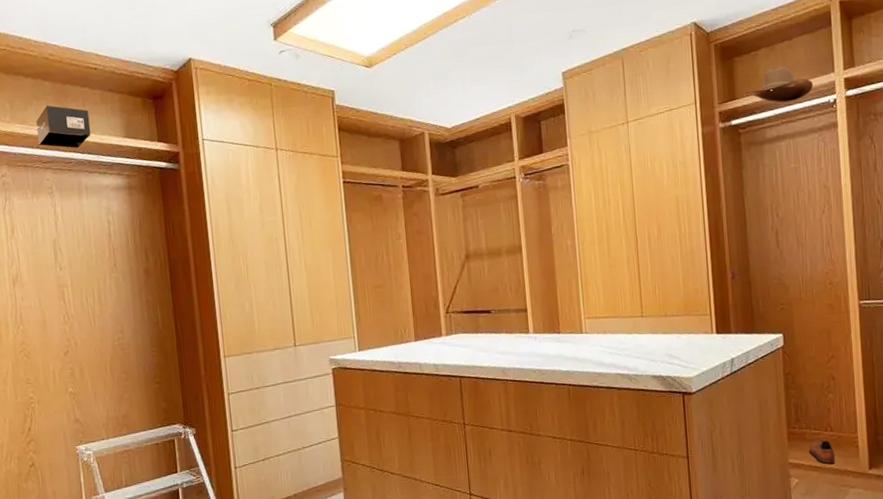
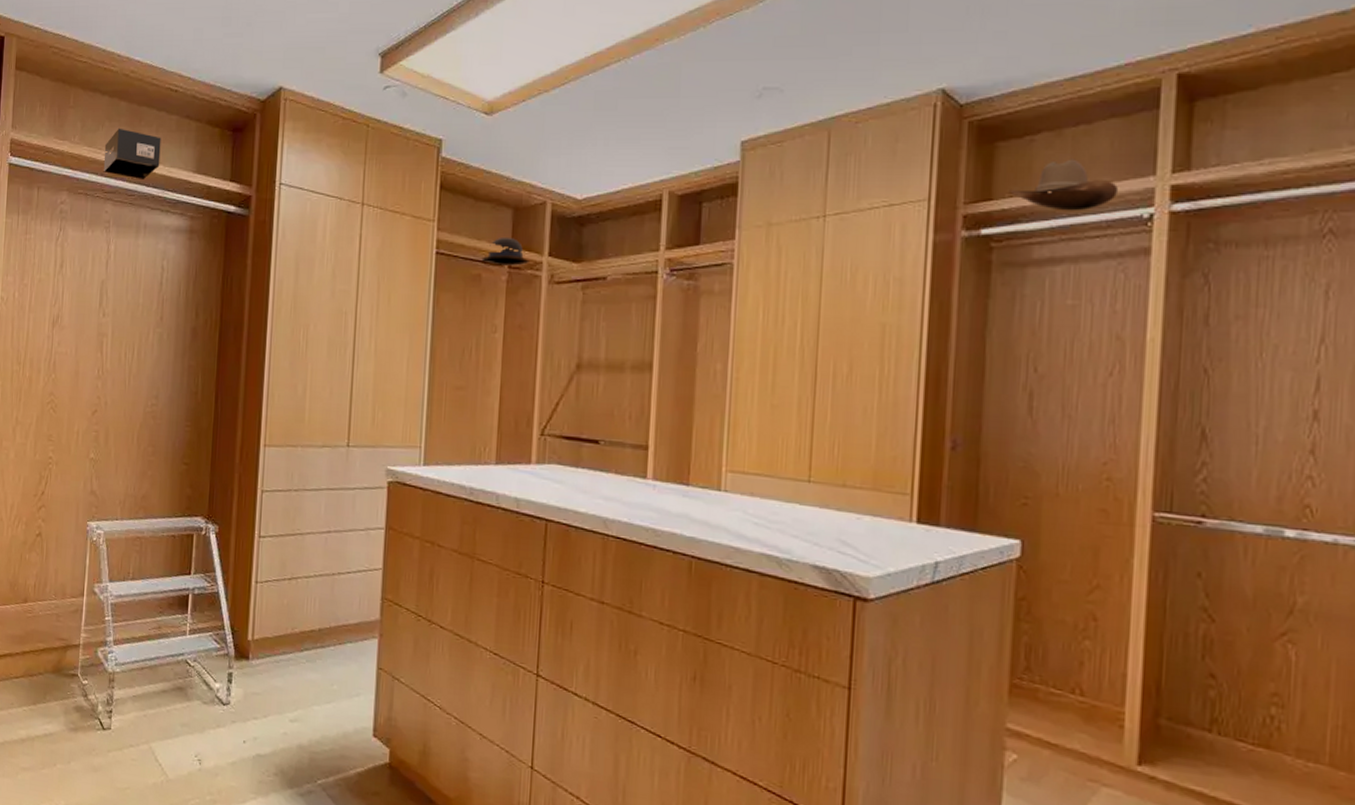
hat: none [380,163,418,187] -> present [481,236,529,266]
shoe: present [809,439,835,465] -> none [1041,703,1083,745]

